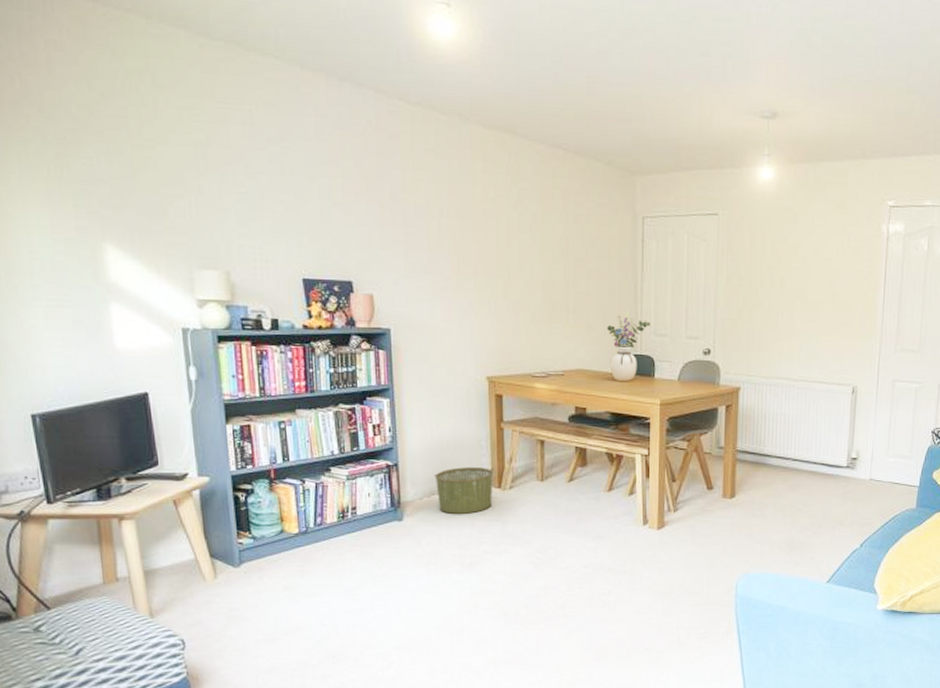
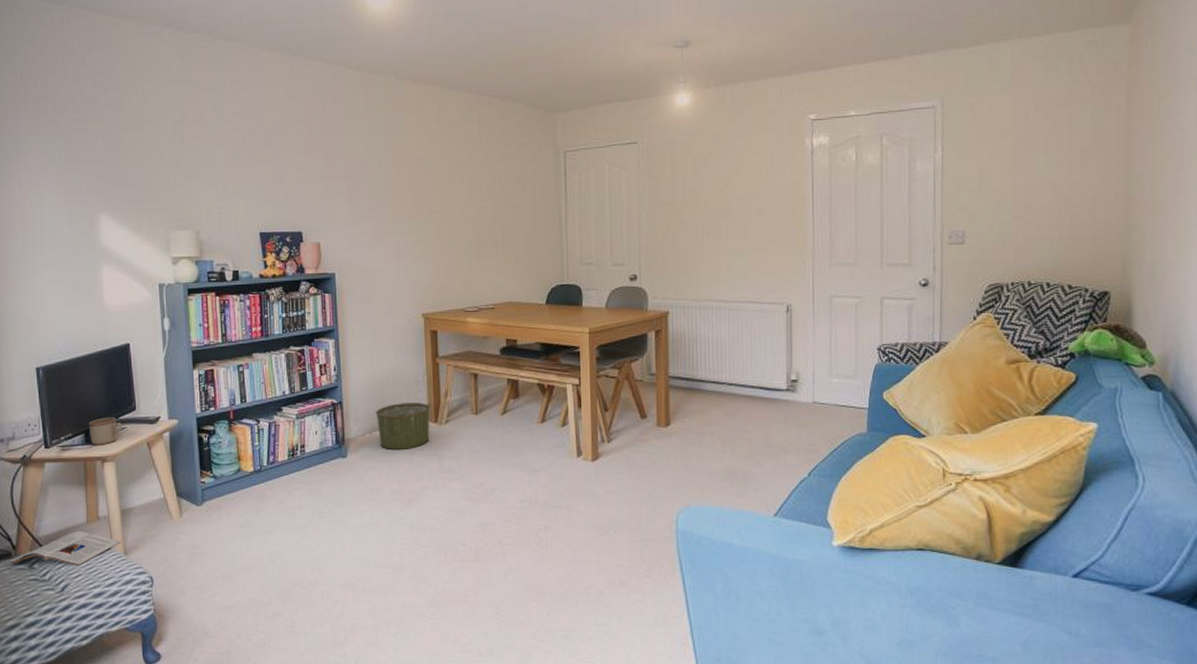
magazine: none [10,593,146,629] -> present [10,532,122,566]
mug: none [100,472,143,502] -> present [88,417,122,445]
bouquet: present [606,311,651,382] -> none [534,242,577,312]

